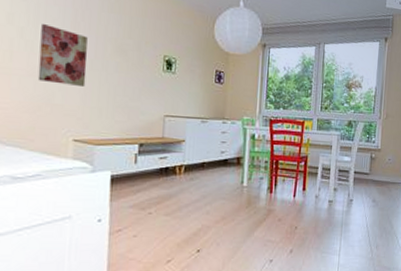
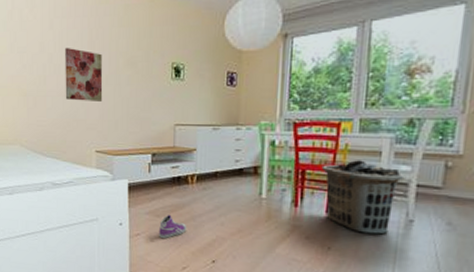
sneaker: none [143,207,173,233] -> present [159,215,187,239]
clothes hamper: none [290,152,347,213] -> present [321,160,405,235]

